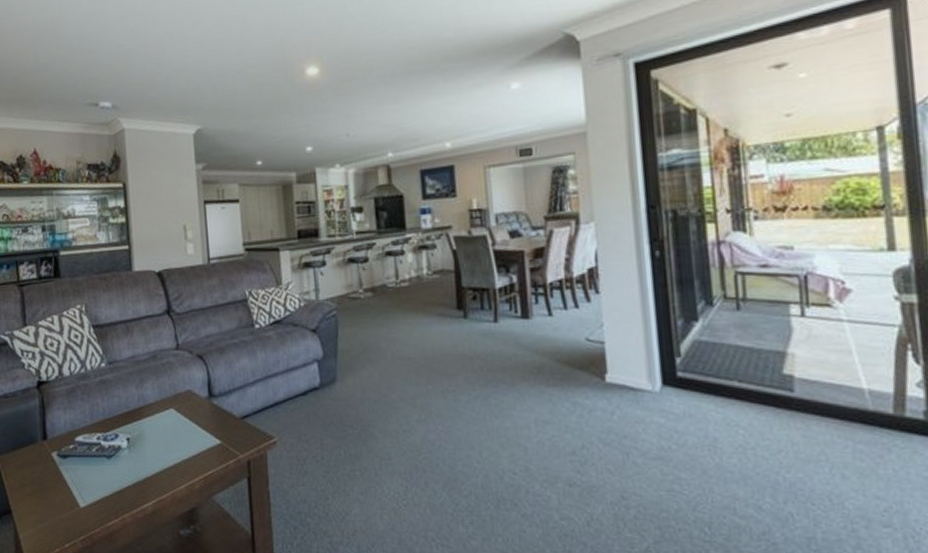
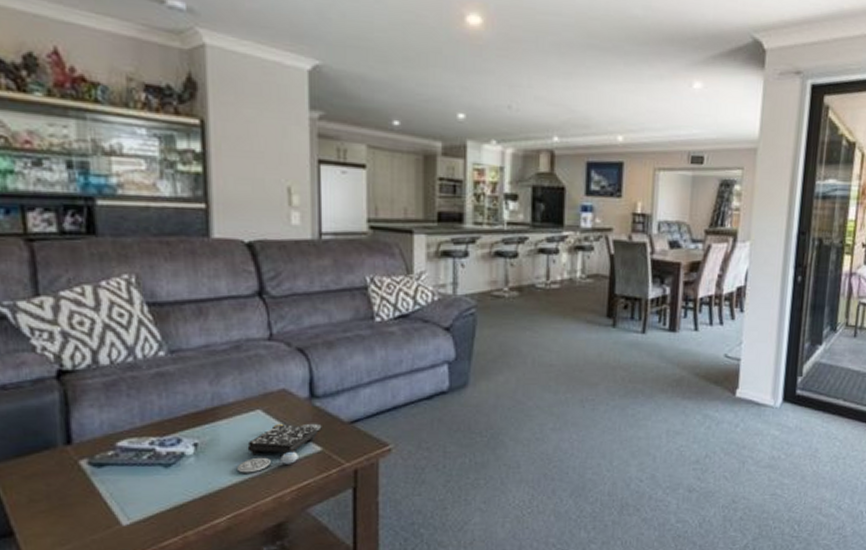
board game: none [158,419,220,464] -> present [236,423,322,473]

